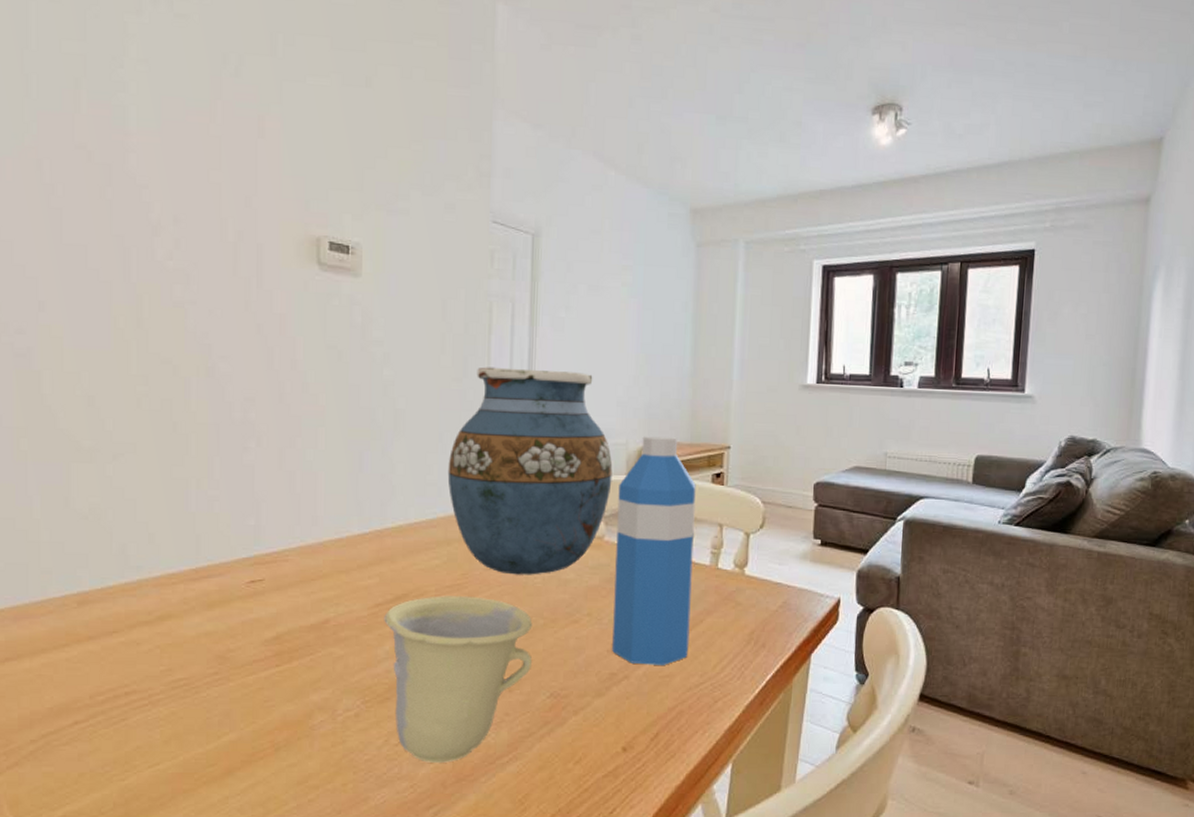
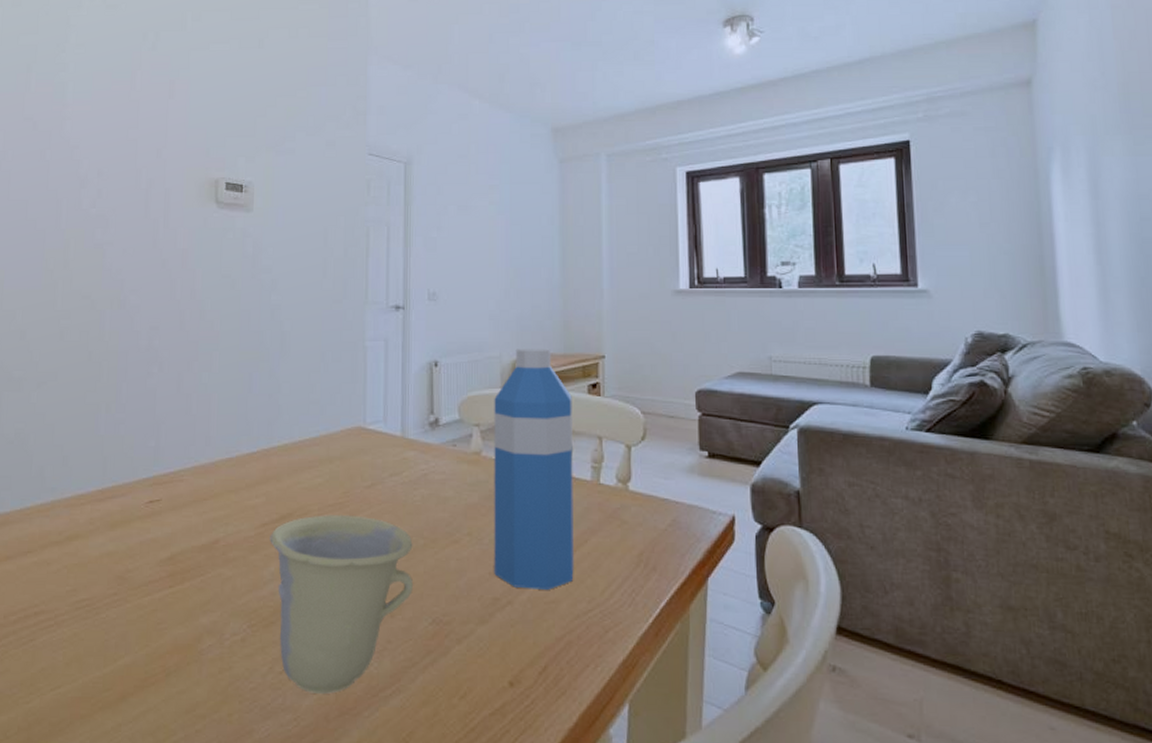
vase: present [447,367,613,575] -> none [329,287,487,493]

